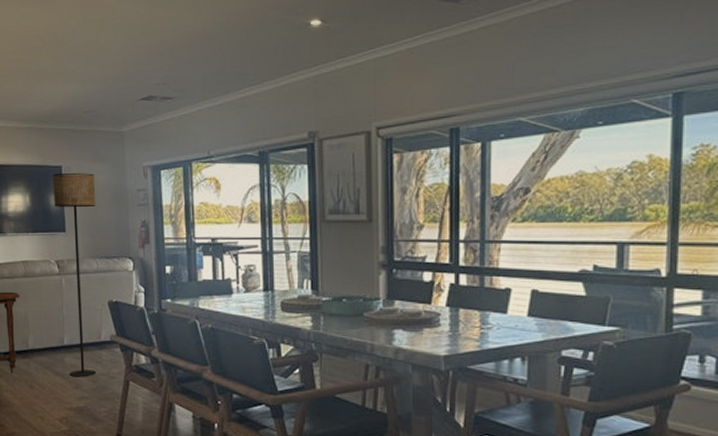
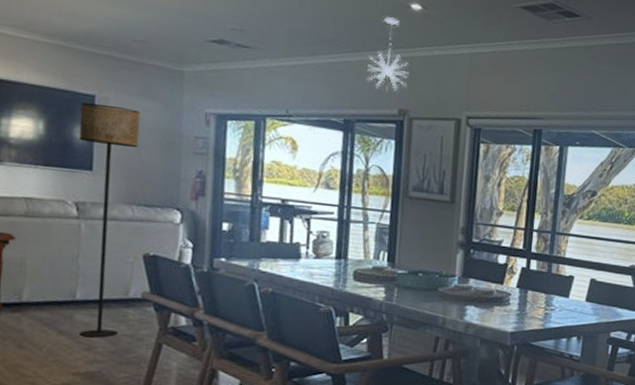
pendant light: none [275,39,314,117] -> present [367,17,409,93]

